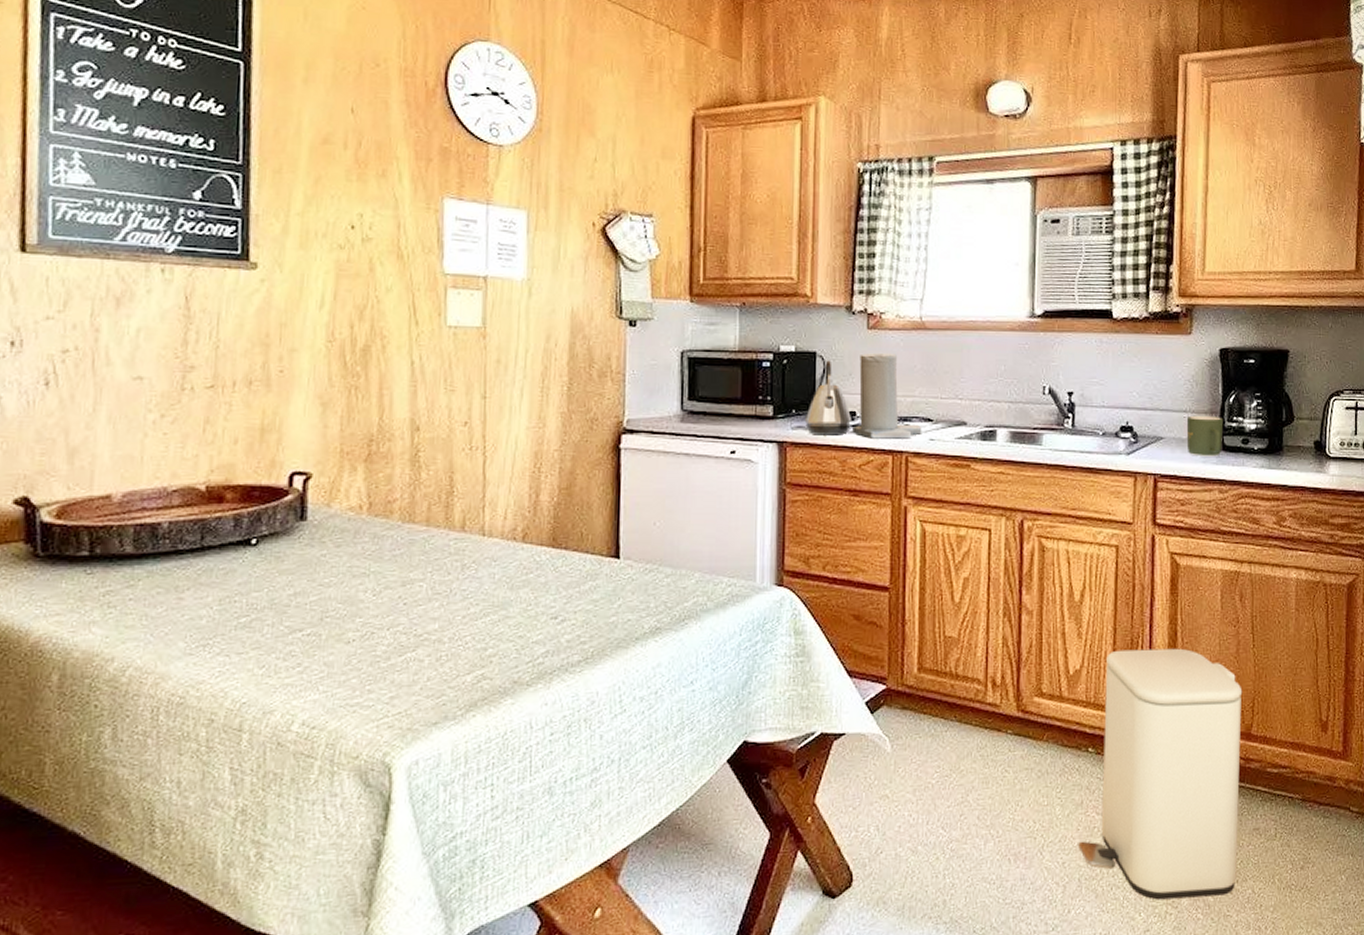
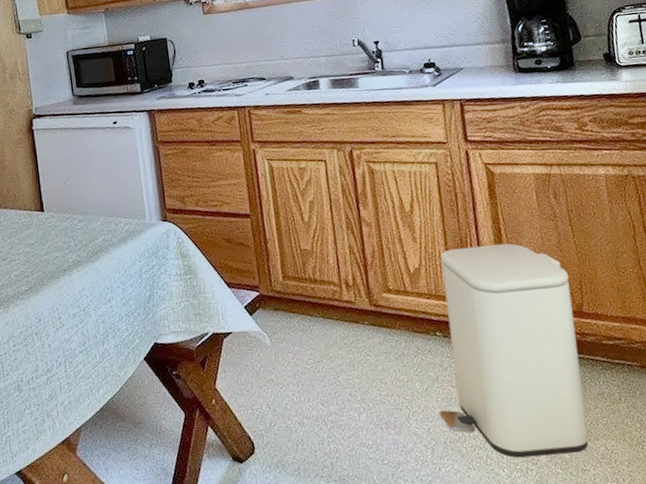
kettle: present [804,360,851,436] -> none [165,43,201,102]
paper towel: present [852,353,922,439] -> none [200,31,259,100]
mug: present [1186,415,1224,457] -> none [481,44,518,81]

